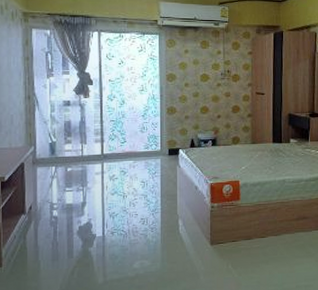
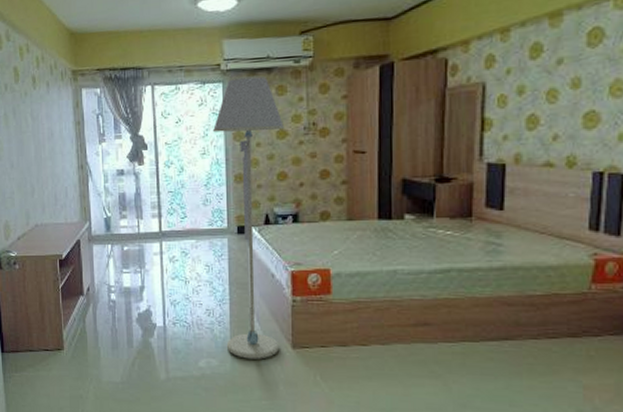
floor lamp: none [149,32,207,257] -> present [212,75,285,359]

